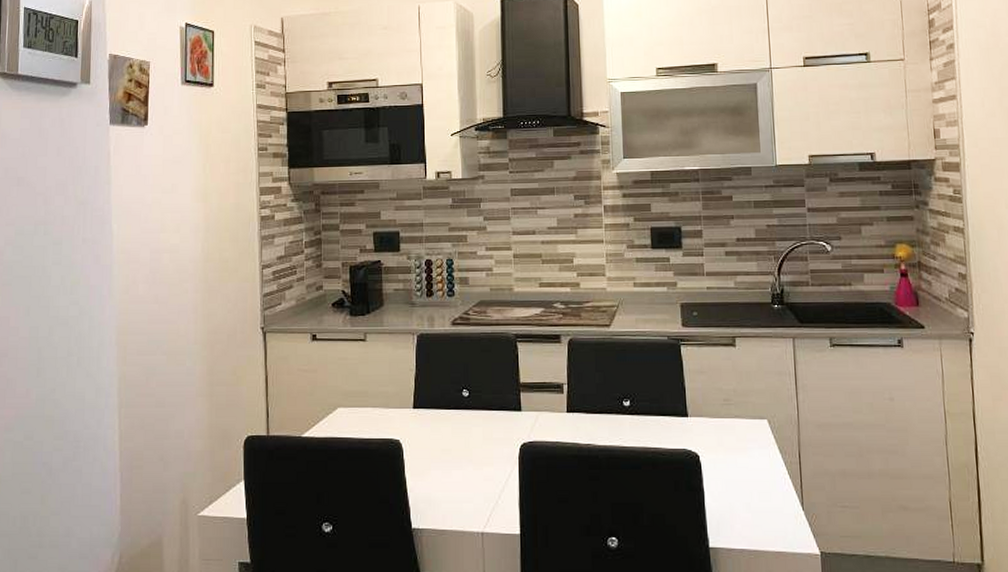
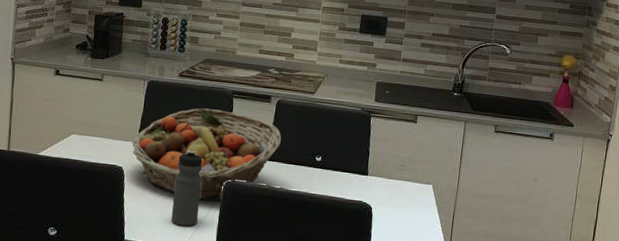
fruit basket: none [407,359,579,469] -> present [132,108,282,201]
water bottle: none [462,411,494,503] -> present [171,150,203,226]

